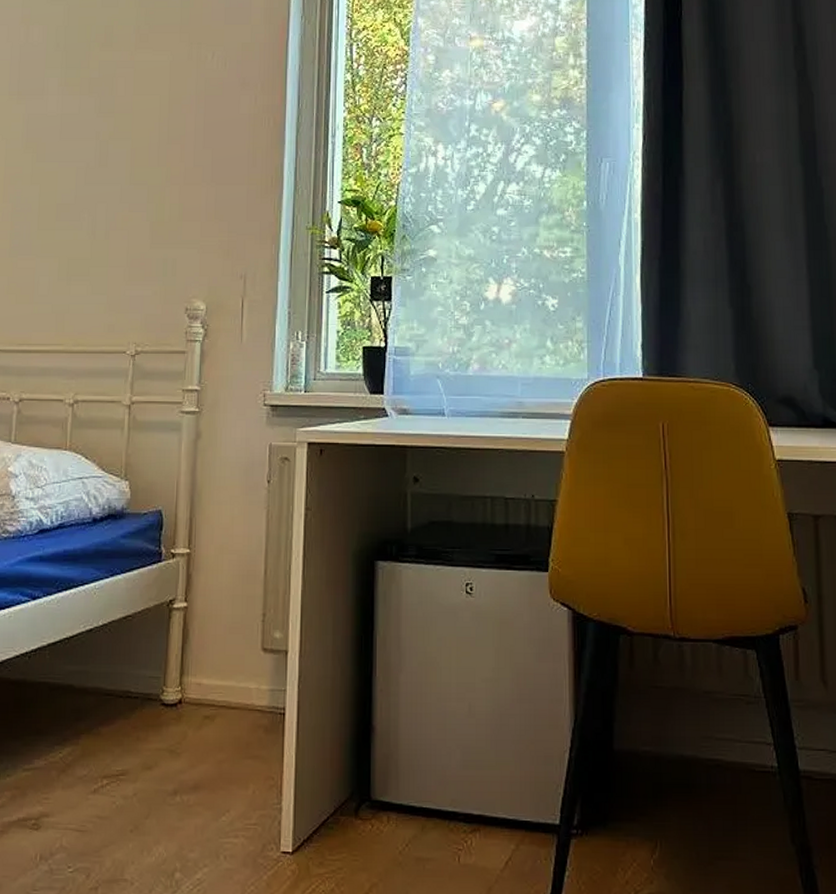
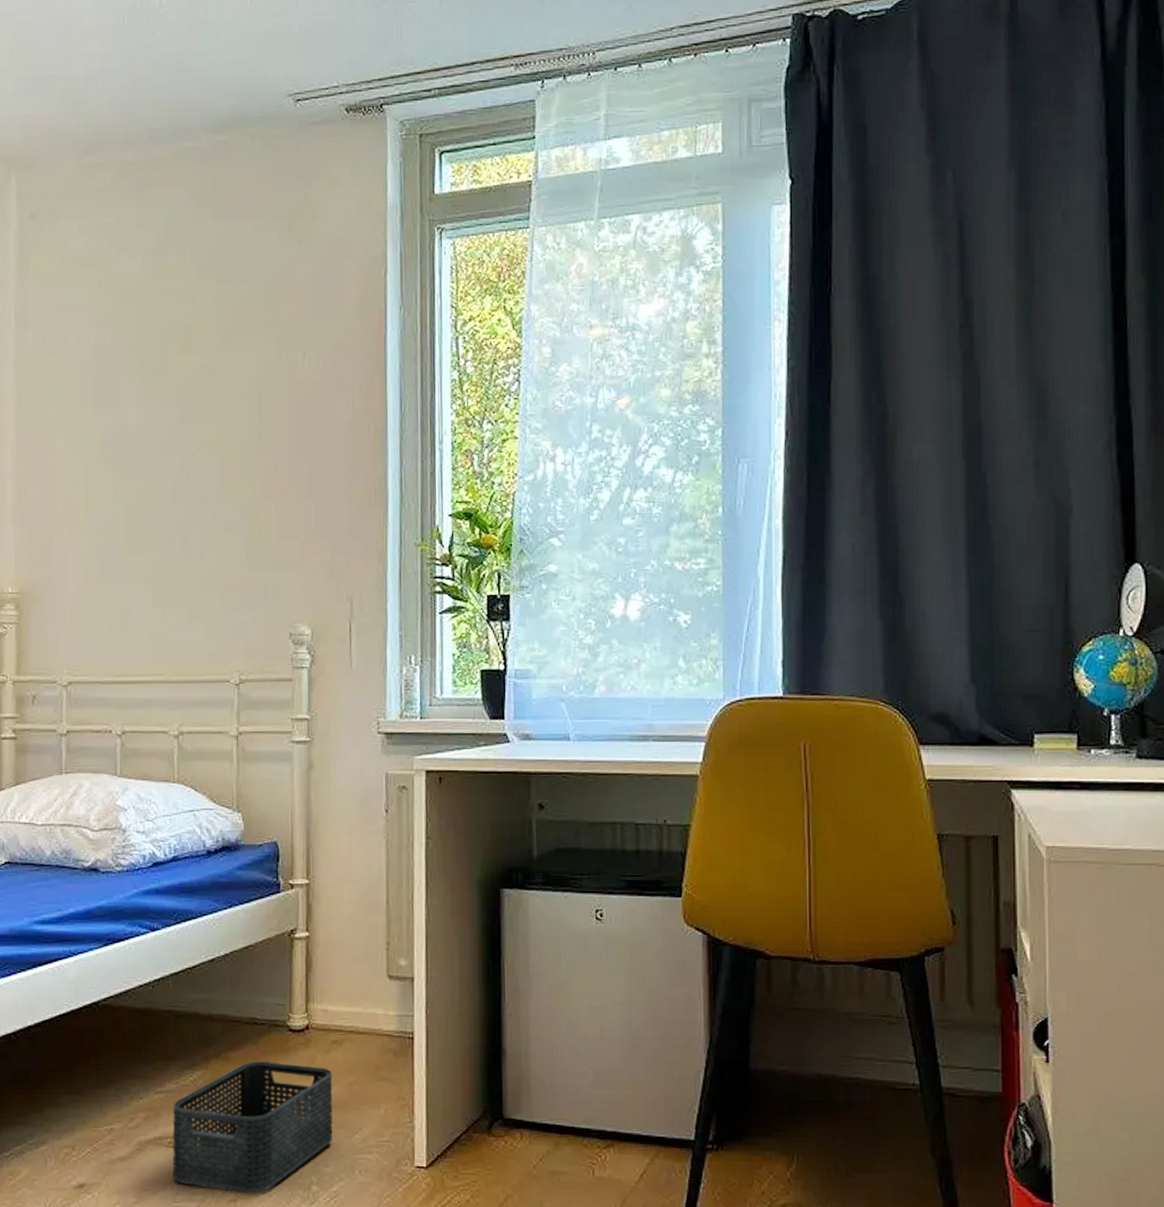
storage bin: none [34,736,203,881] -> present [172,1060,333,1194]

